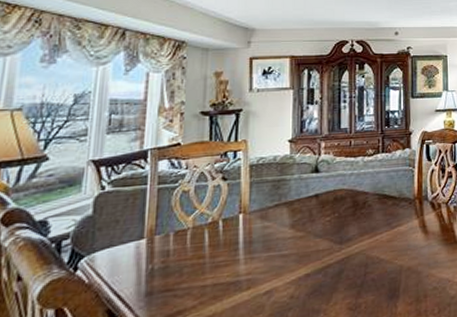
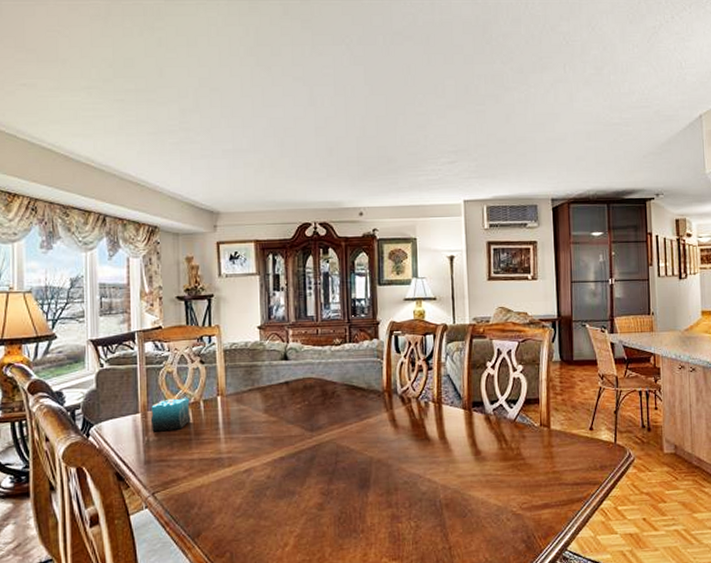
candle: none [157,218,207,259] -> present [150,398,191,432]

